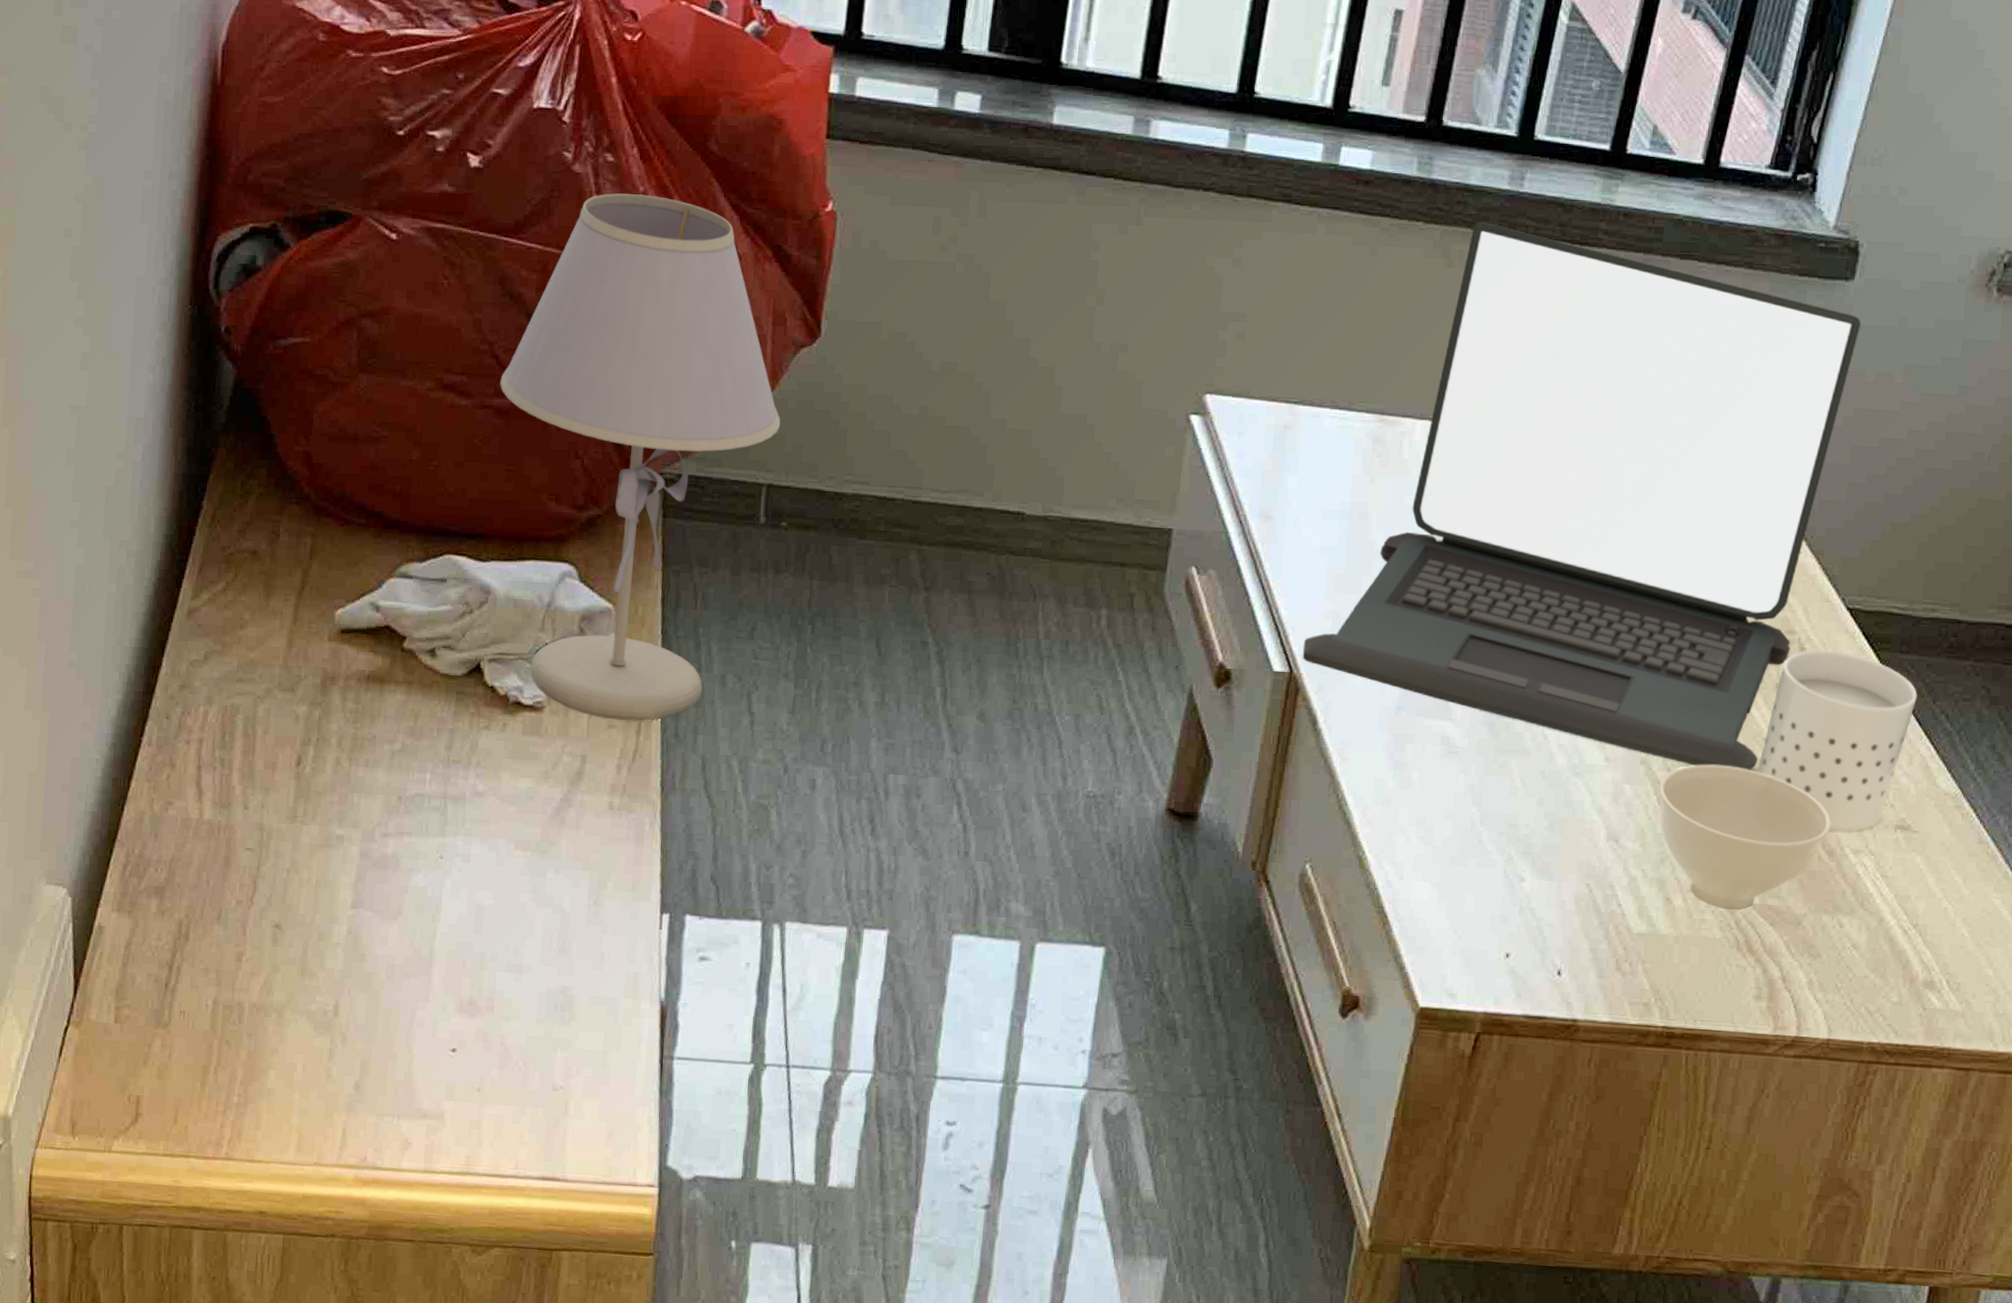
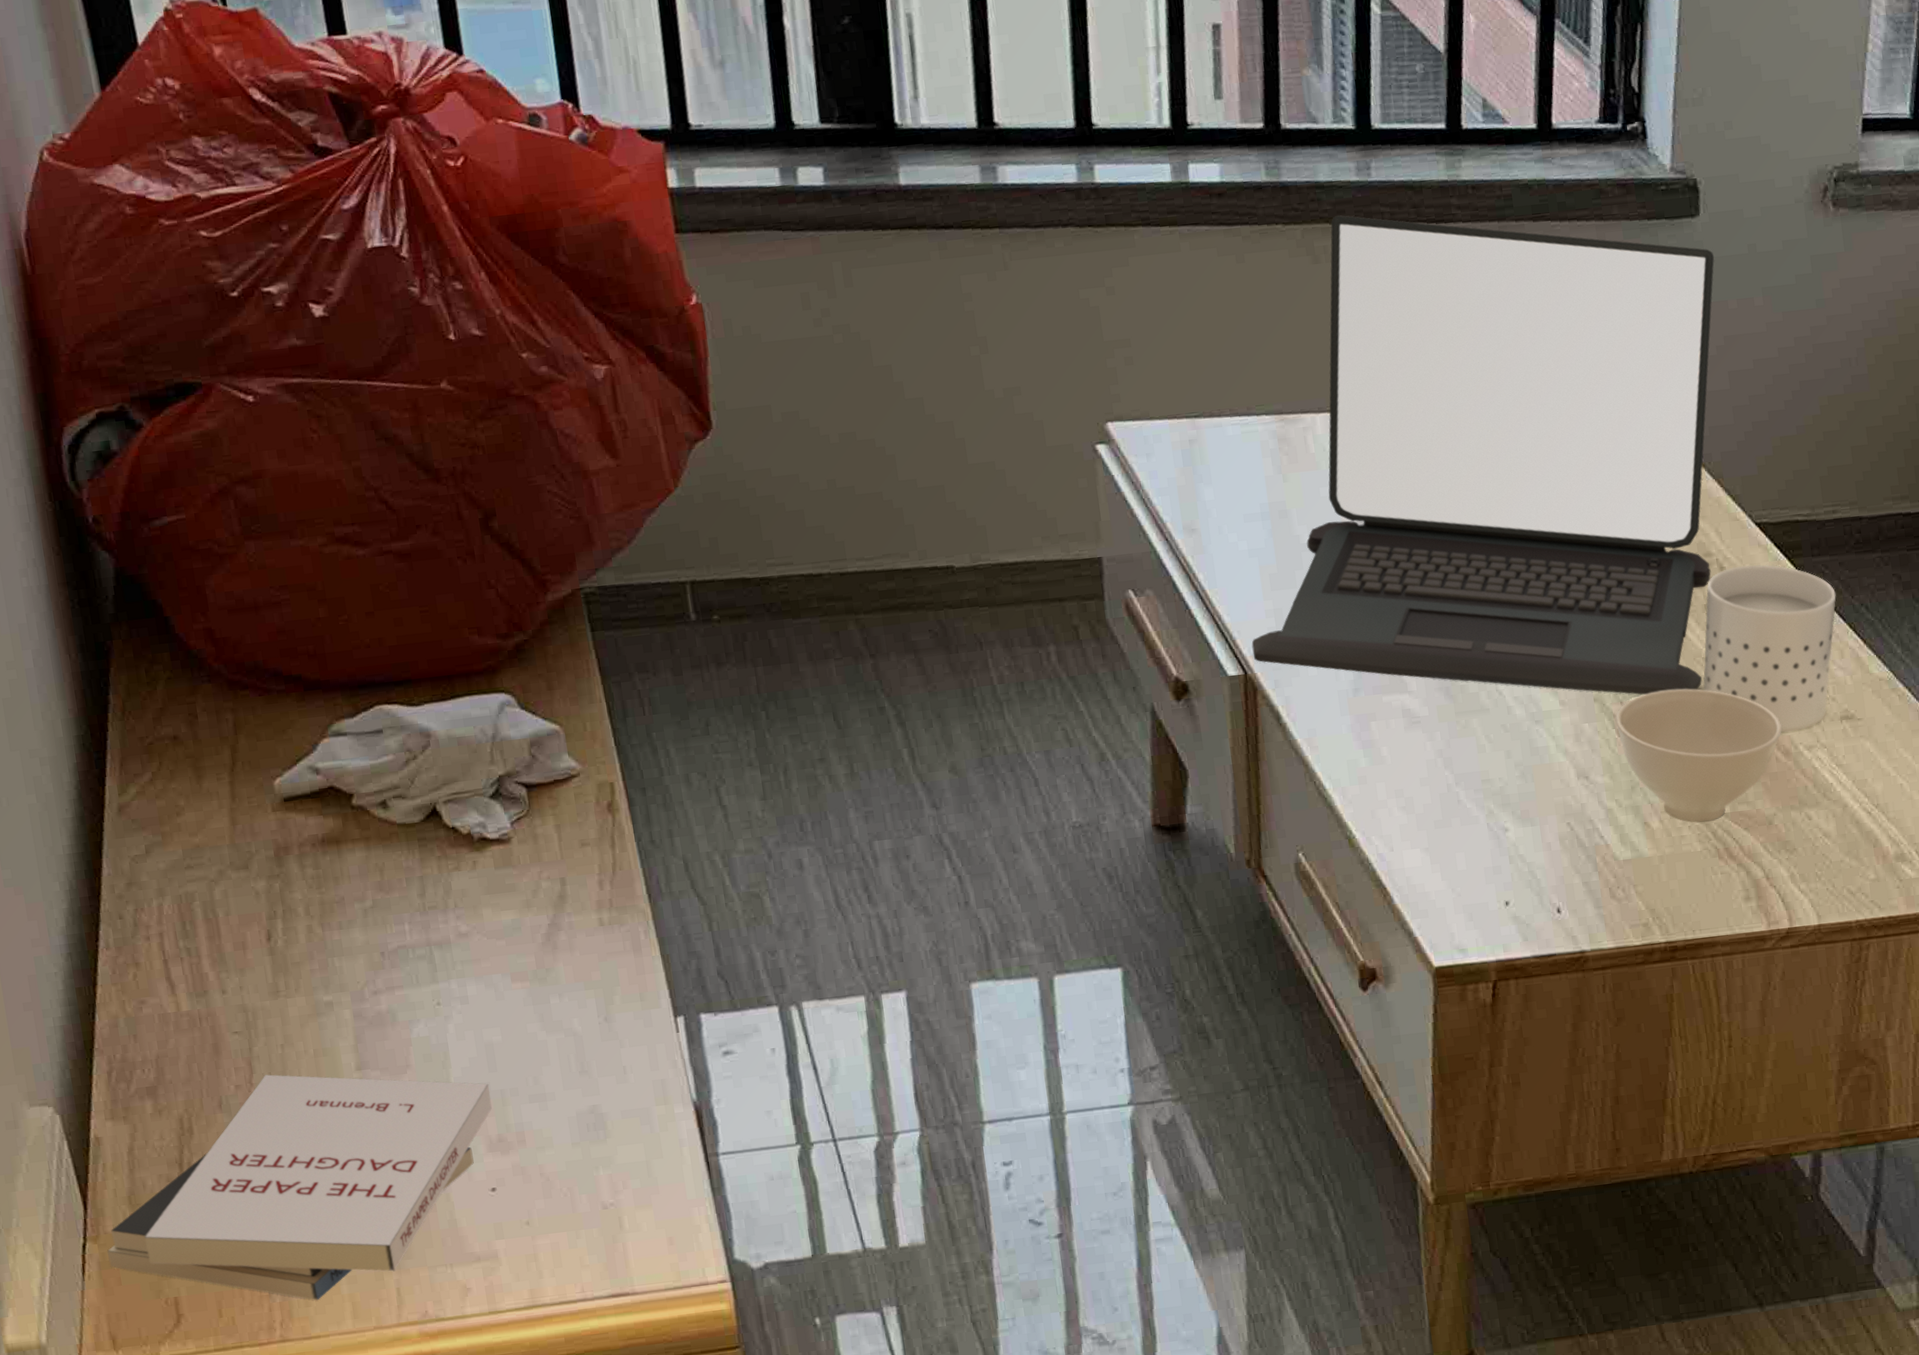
books: none [85,896,472,1126] -> present [107,1074,493,1301]
table lamp: present [500,193,781,722] -> none [393,316,692,839]

